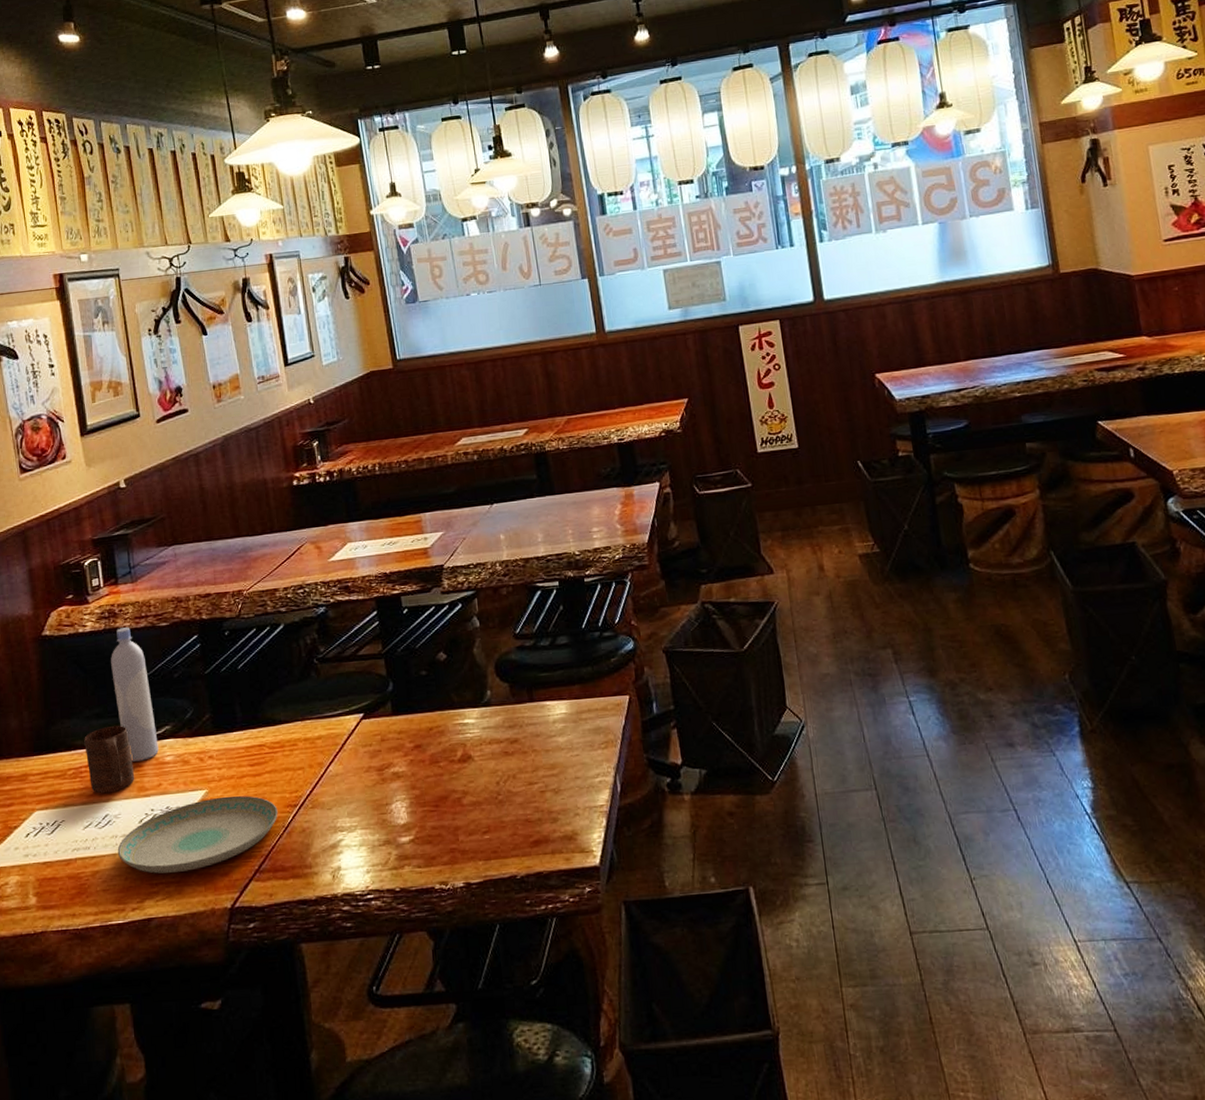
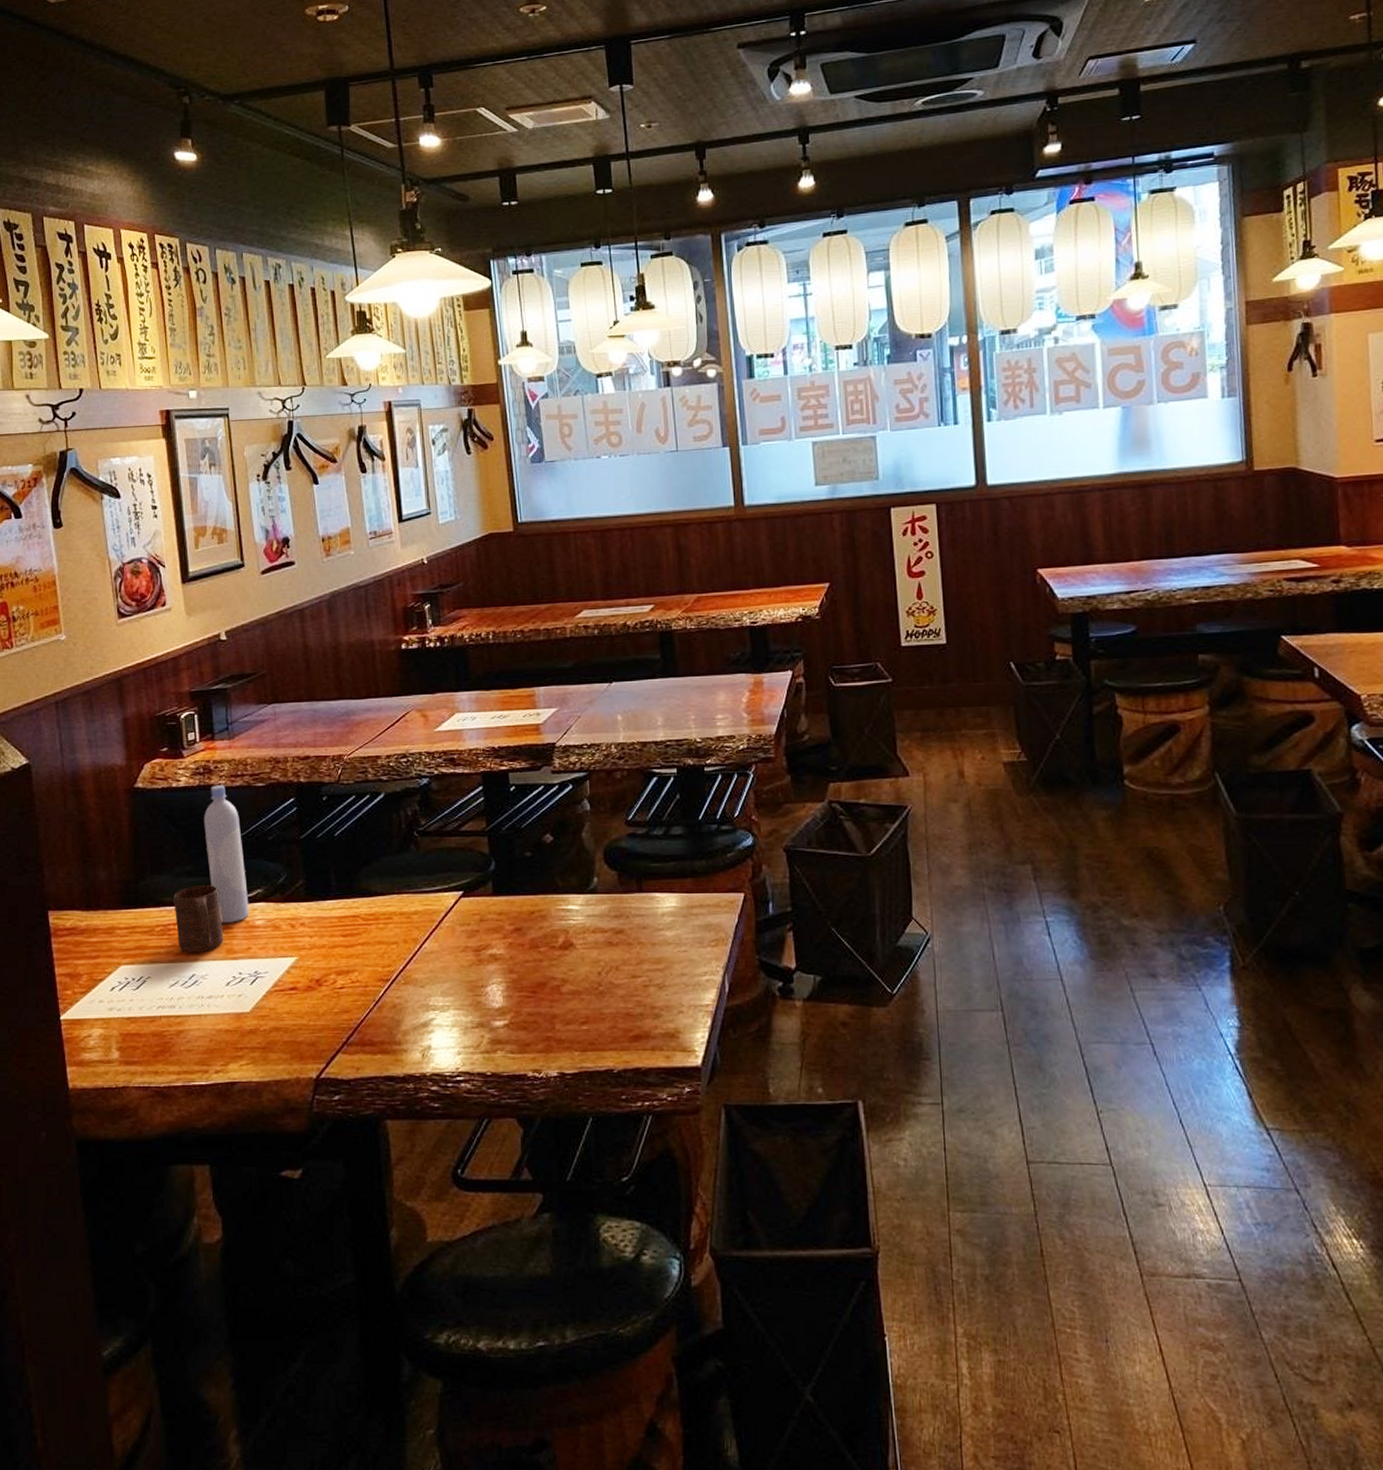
plate: present [117,795,278,874] -> none [203,965,369,1038]

